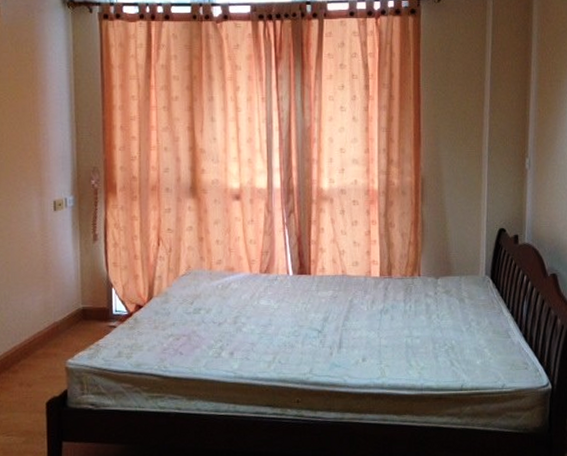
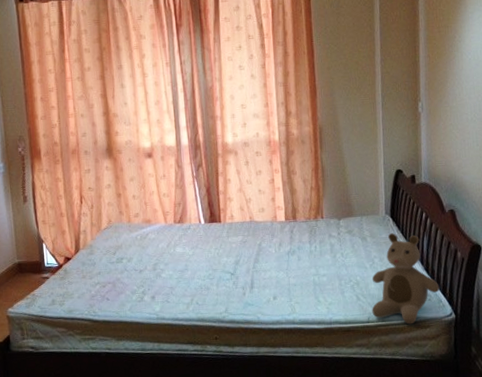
teddy bear: none [466,295,537,394] -> present [372,233,440,325]

